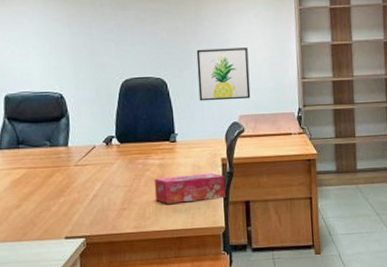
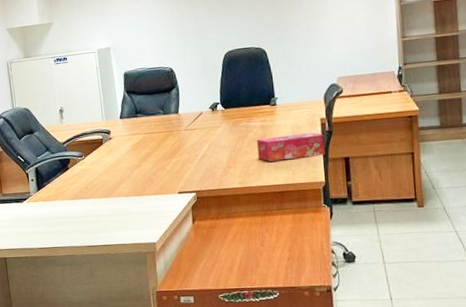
wall art: present [196,47,251,102] -> none [294,12,349,67]

